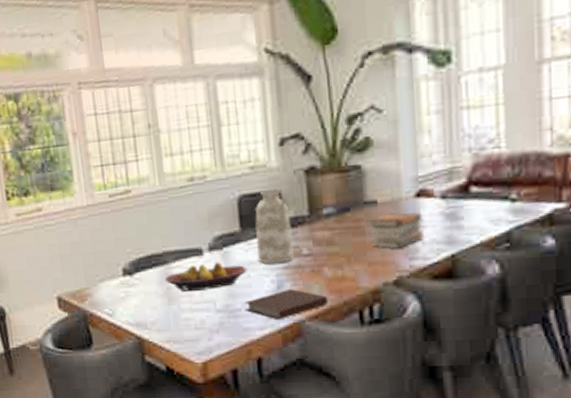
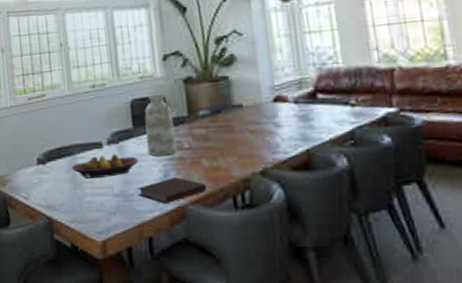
book stack: present [366,212,424,249] -> none [235,114,283,144]

